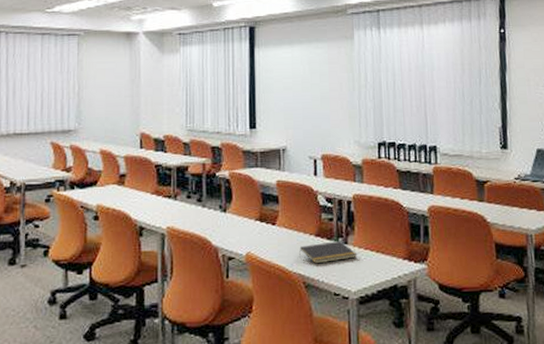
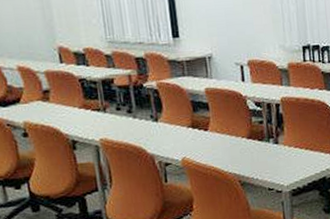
notepad: present [299,241,358,264] -> none [233,141,288,164]

